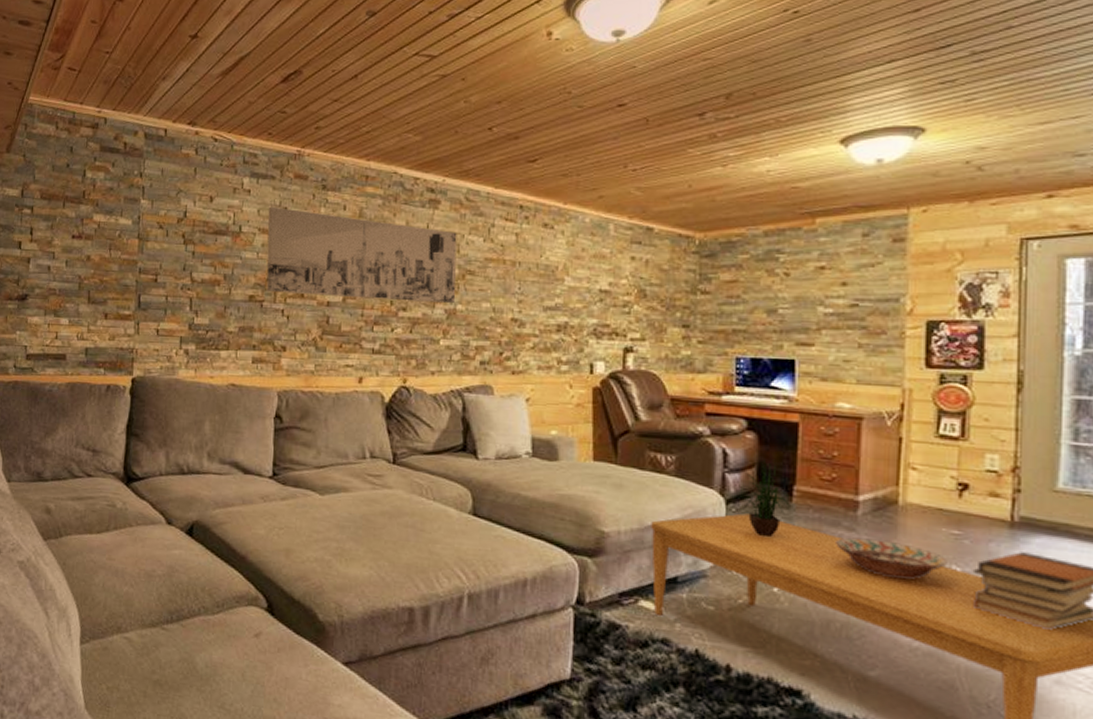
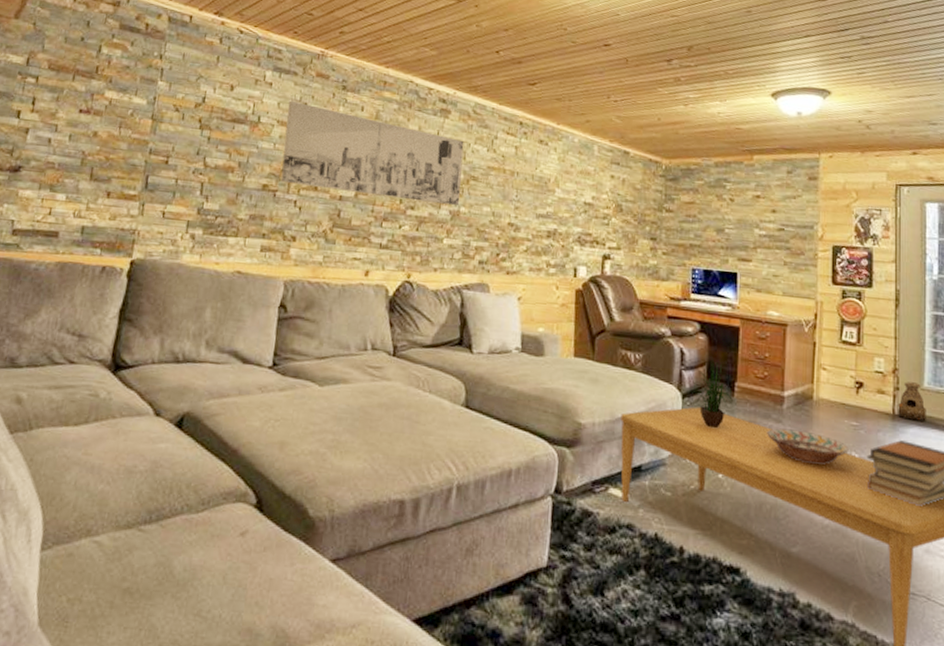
lantern: none [1018,482,1060,531] -> present [898,382,926,423]

